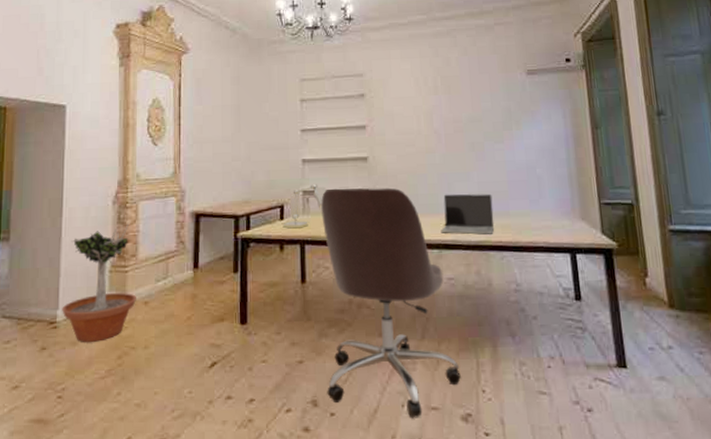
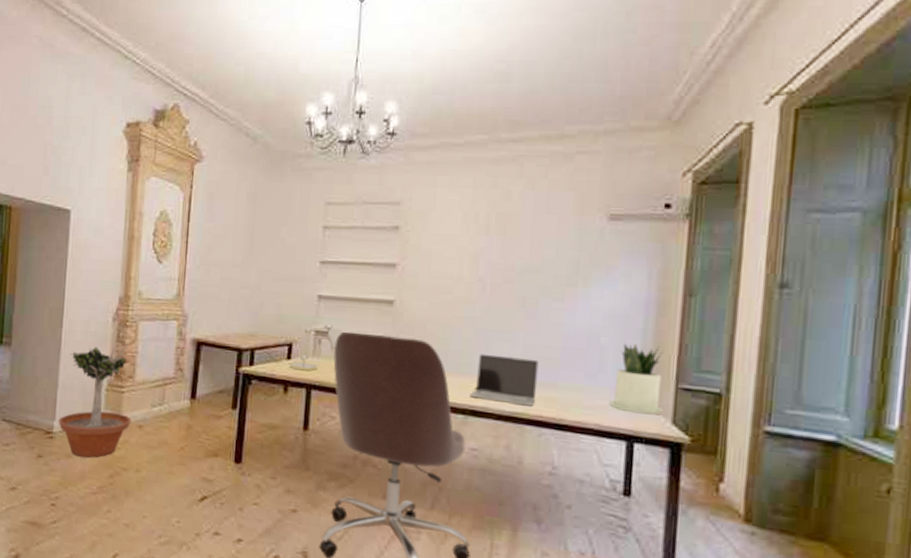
planter: none [551,171,594,229] -> present [609,344,664,415]

